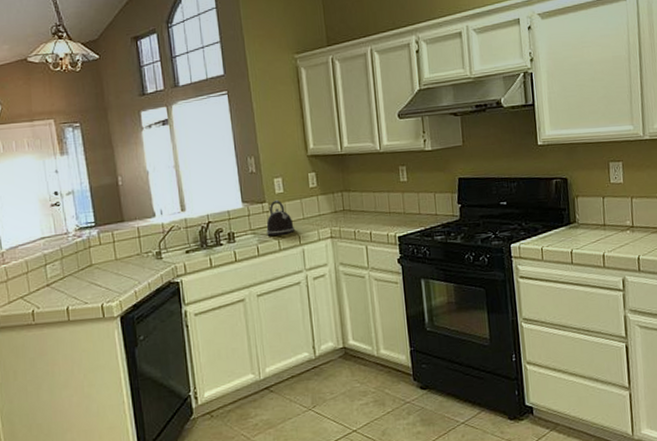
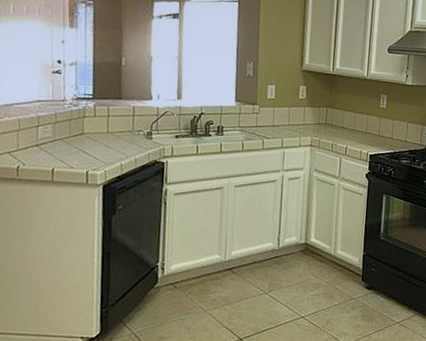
kettle: present [266,199,295,236] -> none [253,104,279,136]

